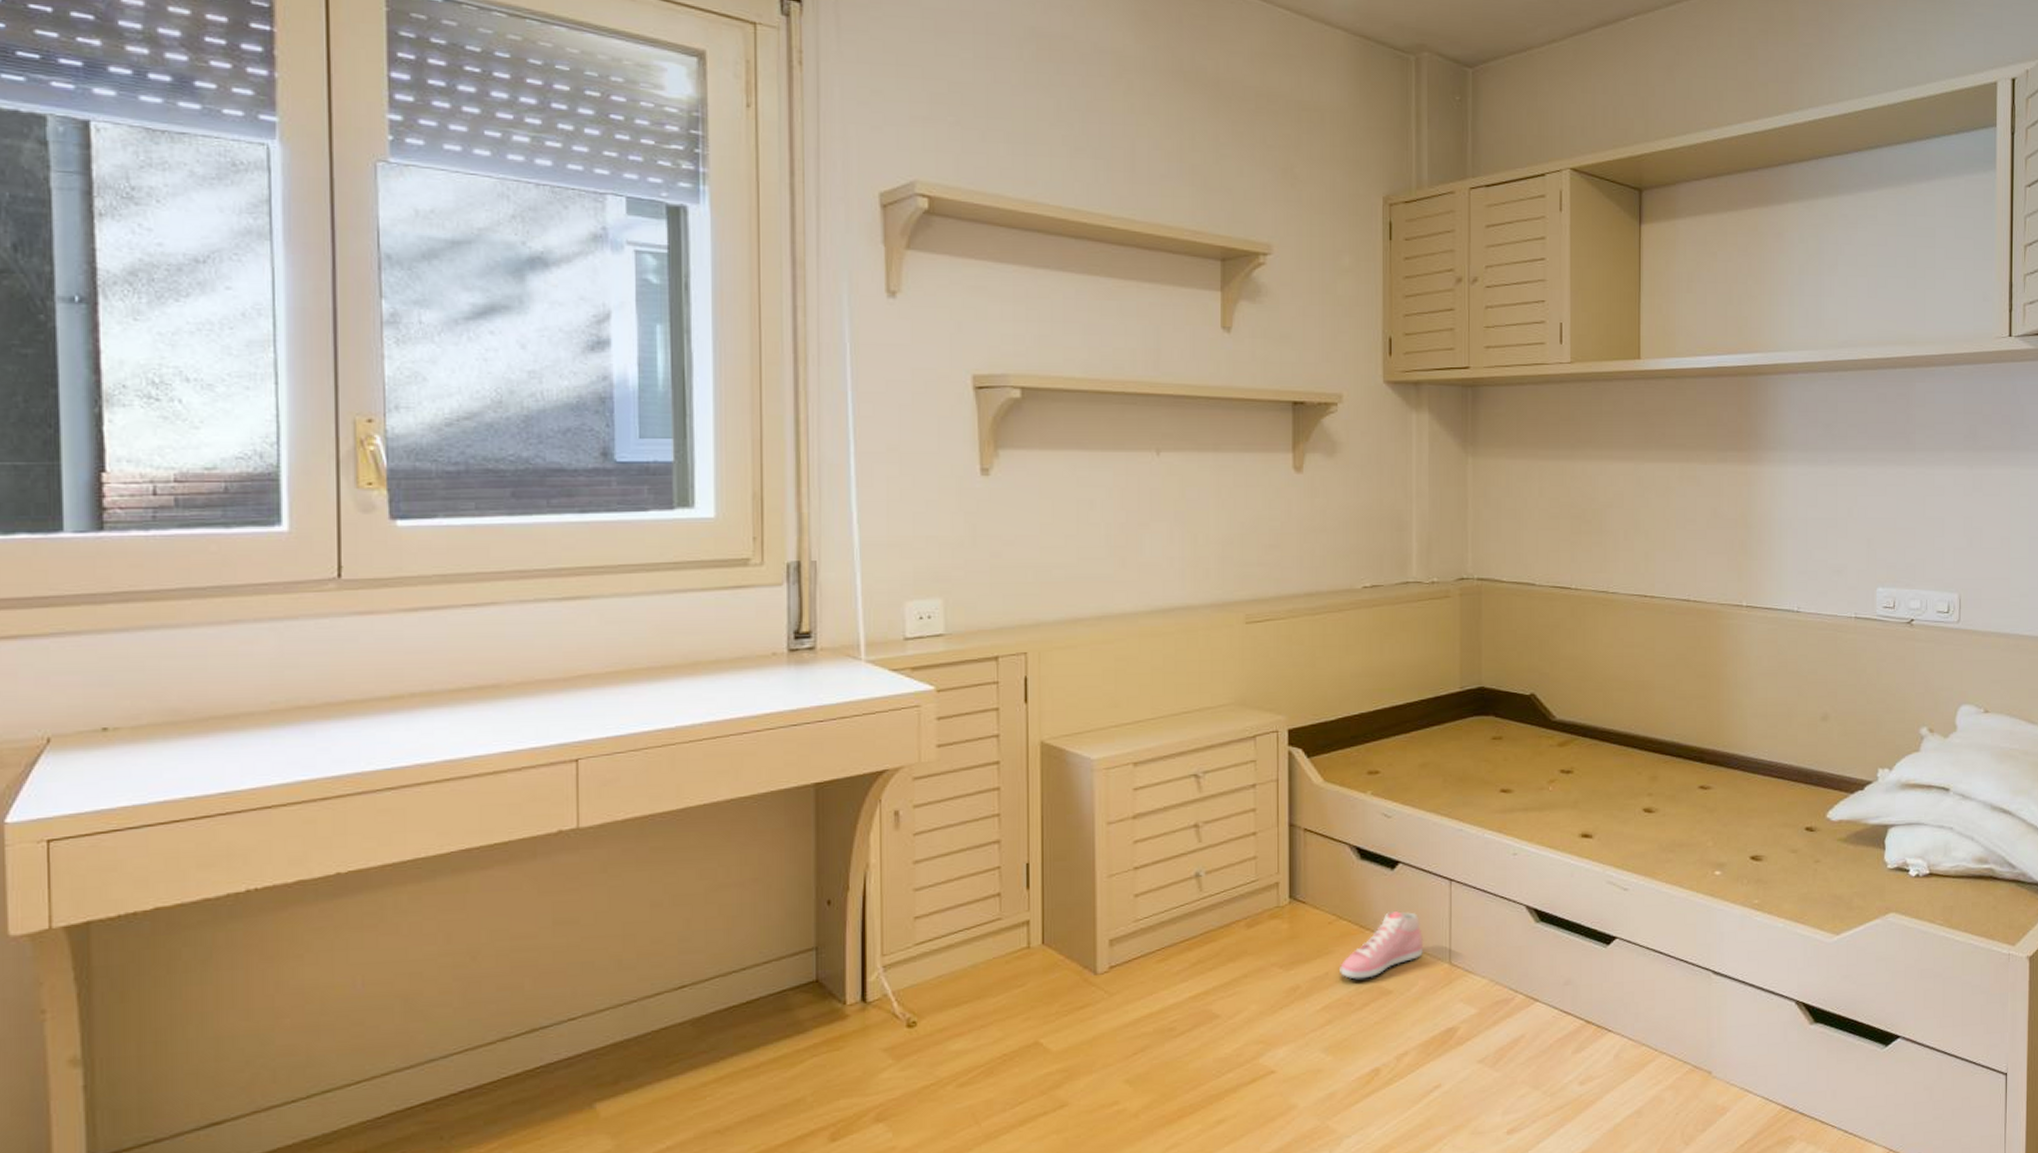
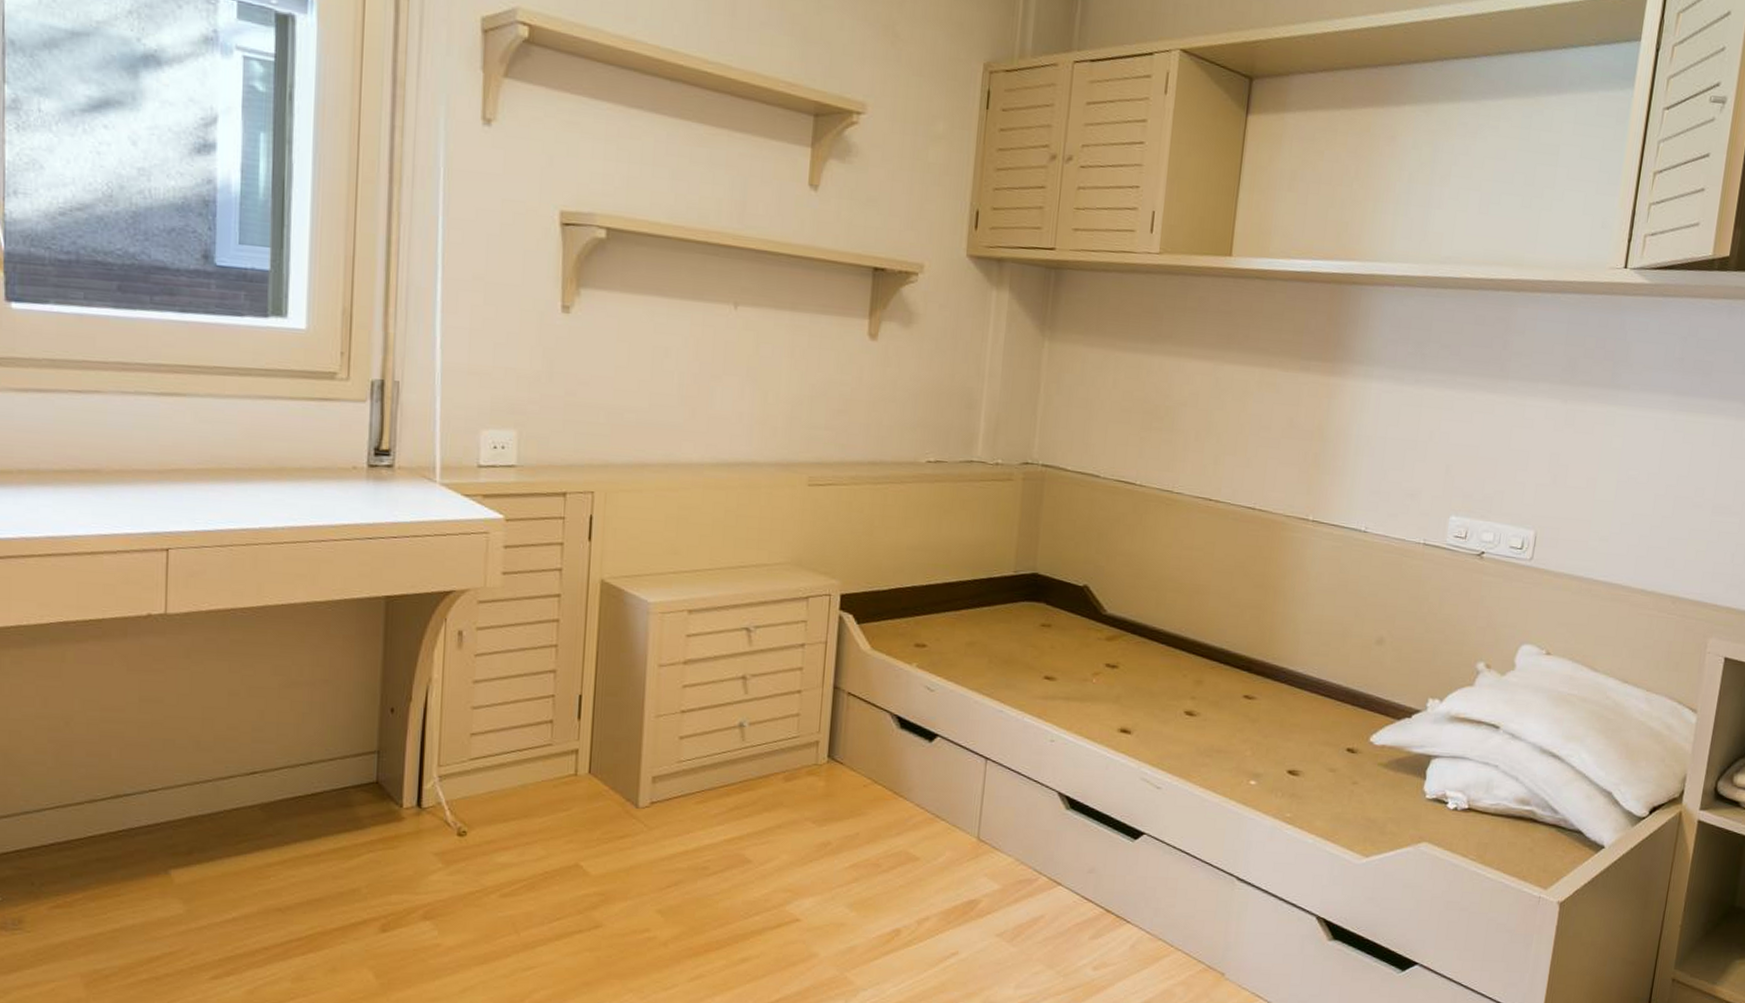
sneaker: present [1340,911,1424,979] -> none [870,782,955,843]

